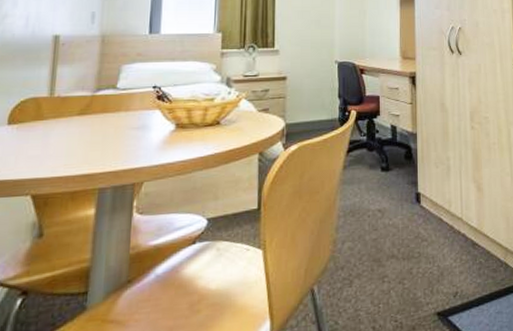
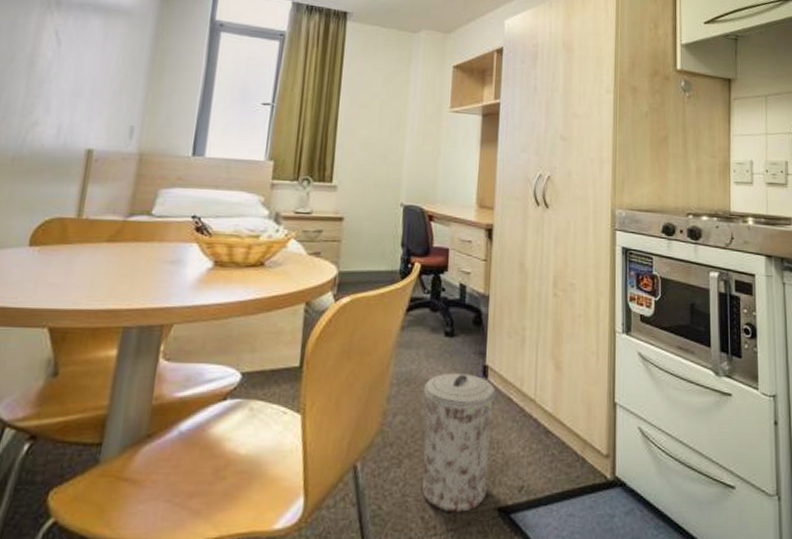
trash can: none [366,201,429,321] -> present [421,372,496,513]

